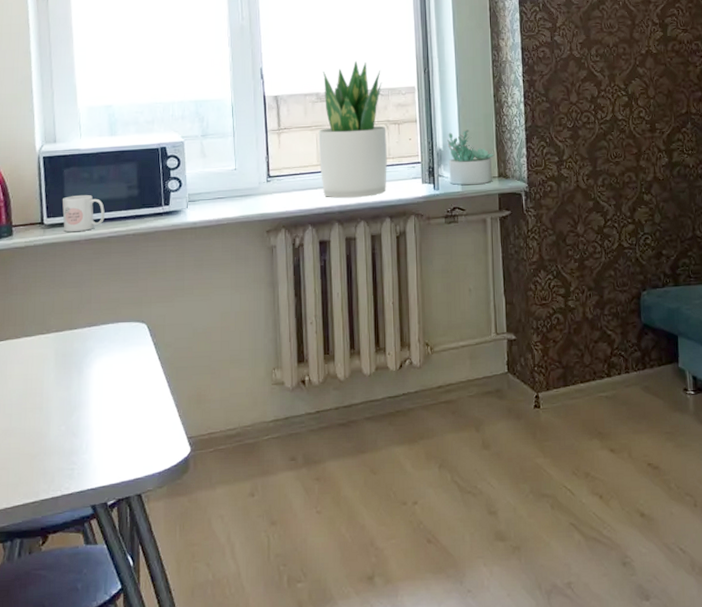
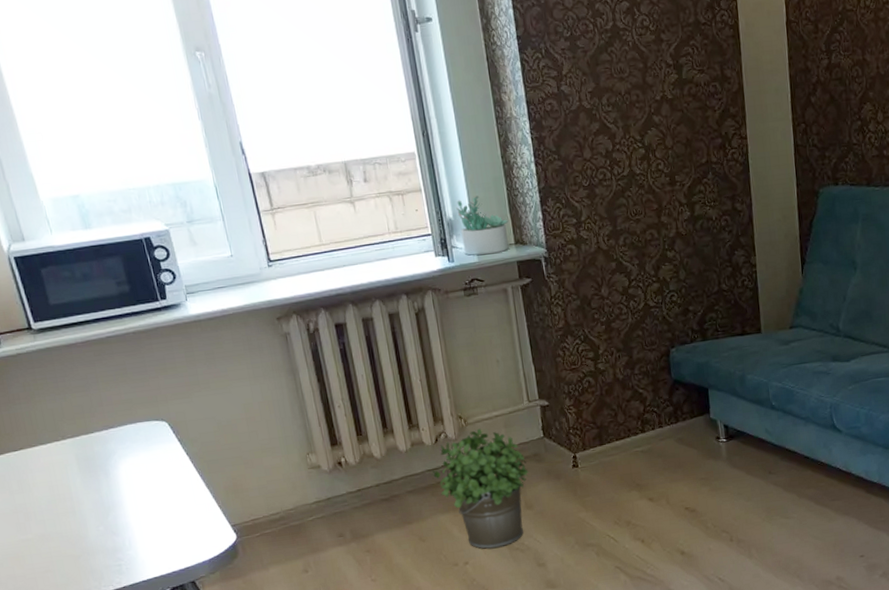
mug: present [62,195,105,232] -> none [46,295,98,336]
planter: present [318,61,387,199] -> none [310,127,398,279]
potted plant: none [392,357,489,490] -> present [433,428,529,549]

